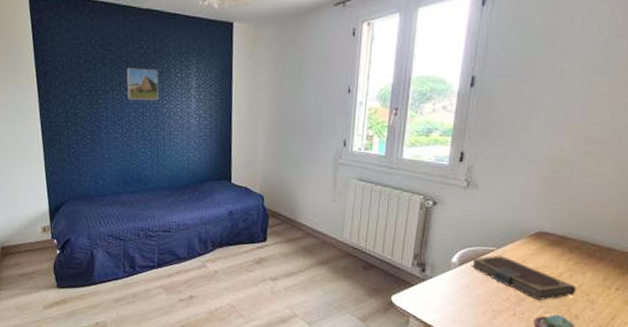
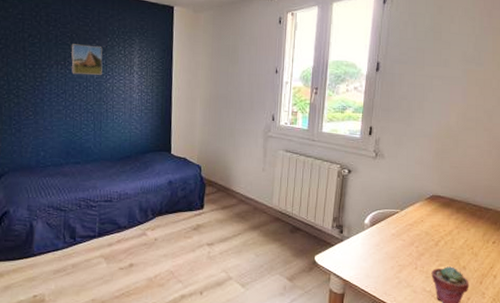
notebook: present [470,255,576,300] -> none [380,216,463,254]

